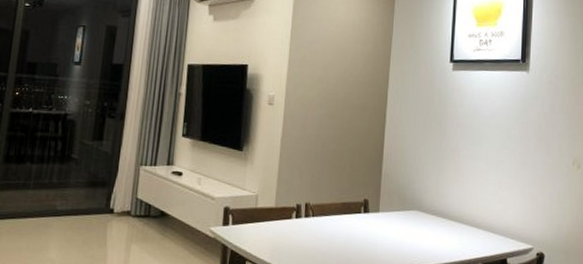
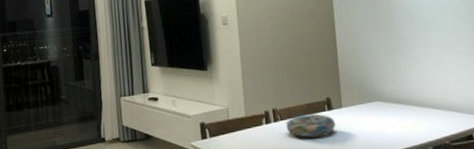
decorative bowl: none [317,213,370,240] -> present [286,113,336,138]

